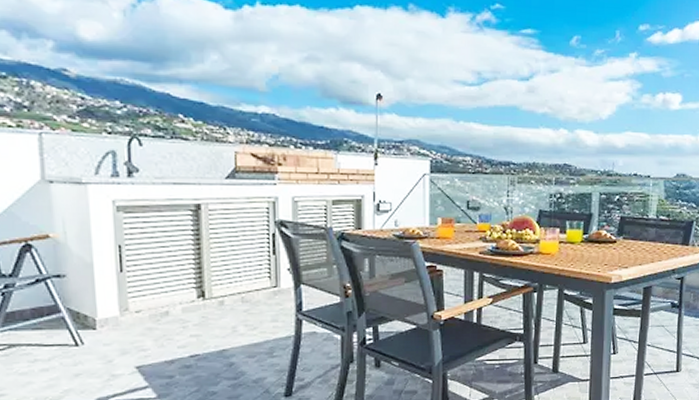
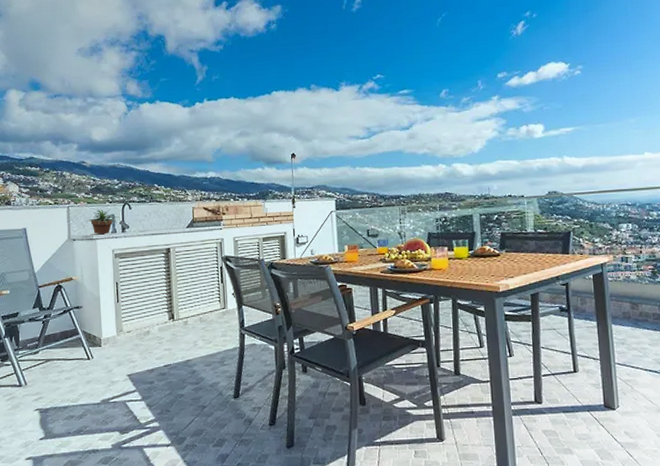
potted plant: none [70,142,123,178] -> present [86,209,119,235]

